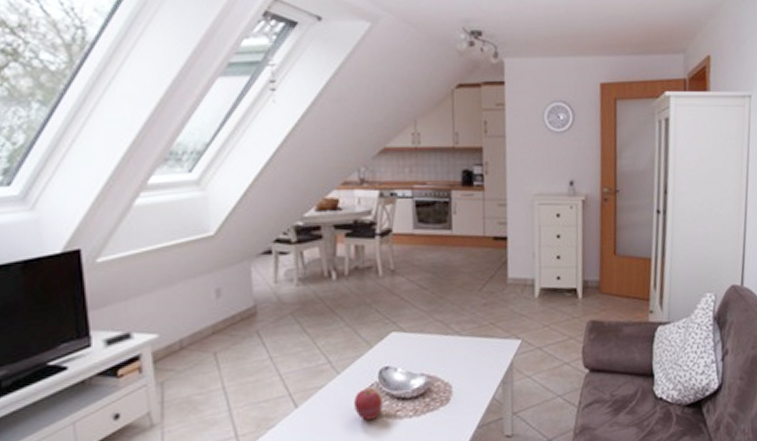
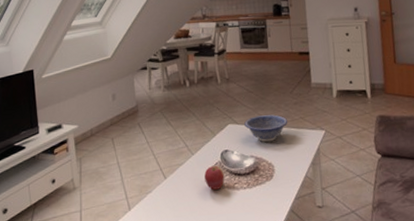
decorative bowl: none [414,319,474,355] -> present [244,114,288,142]

